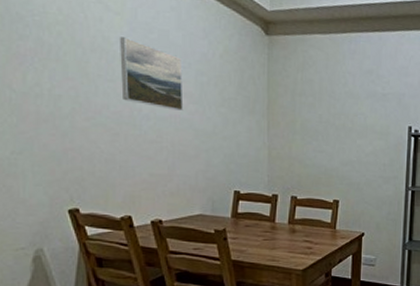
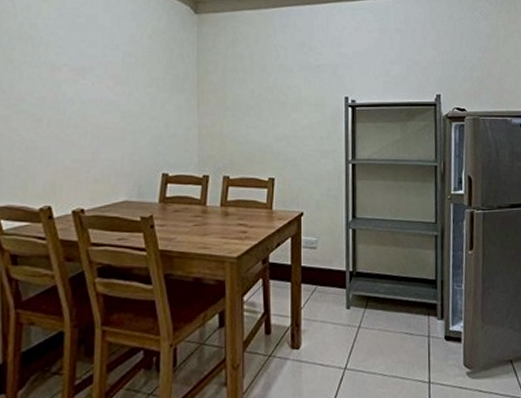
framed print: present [120,37,184,111] -> none [46,23,110,93]

